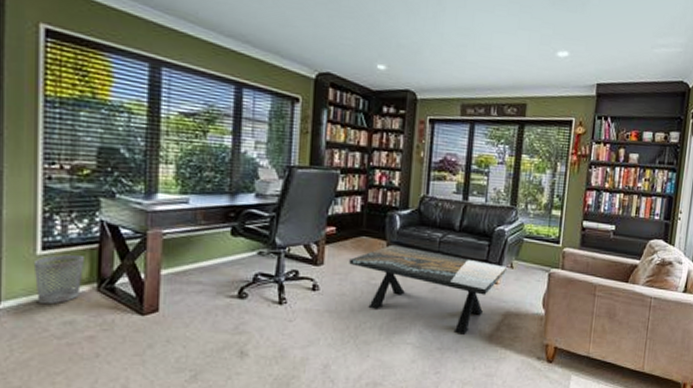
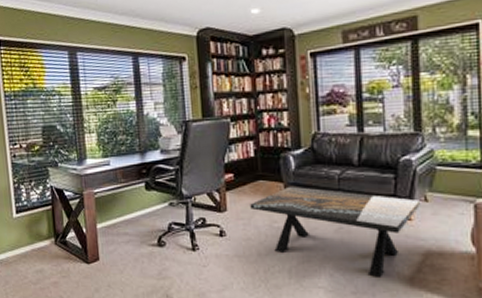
wastebasket: present [33,254,84,305] -> none [12,215,44,257]

